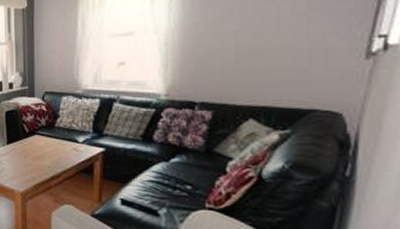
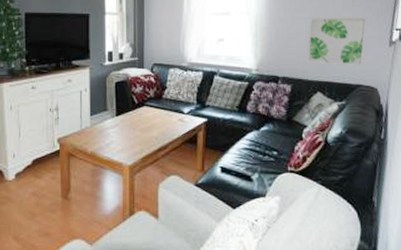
wall art: none [234,22,332,88] -> present [306,16,369,67]

